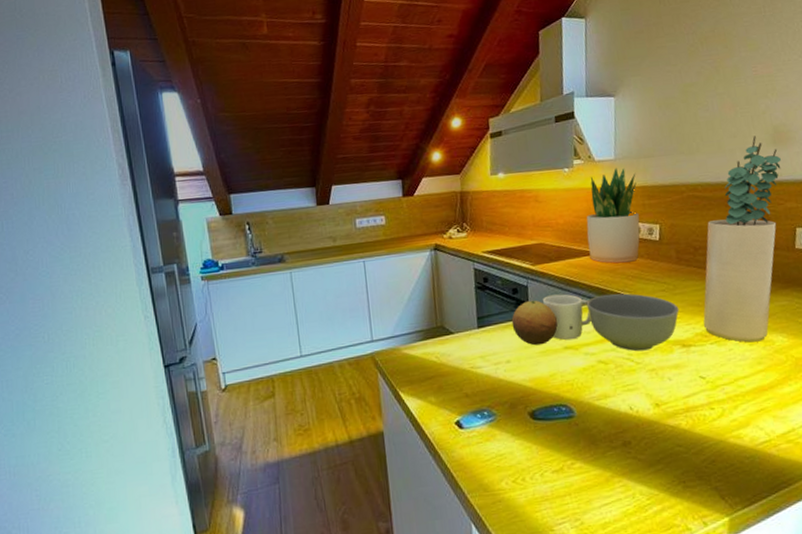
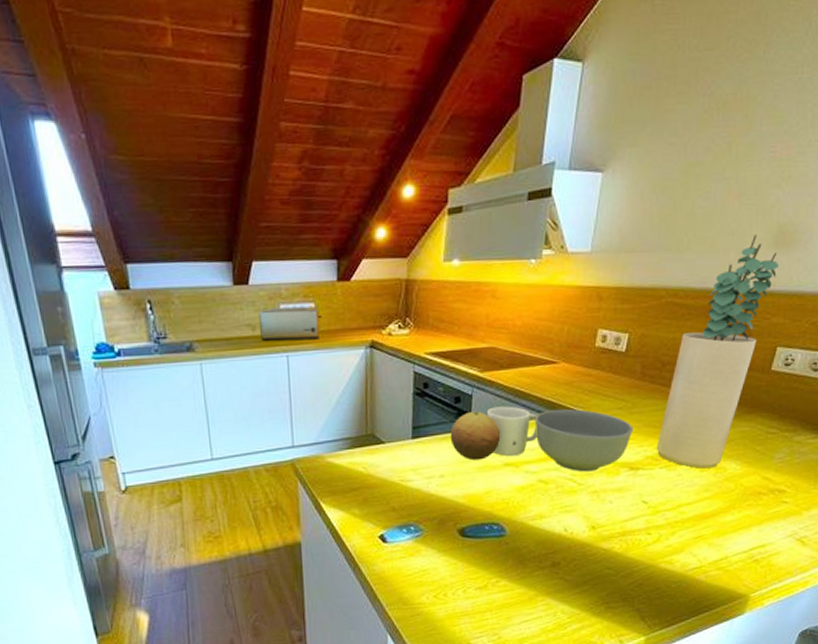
toaster: none [339,219,391,250] -> present [259,306,322,341]
planter: present [586,168,640,264] -> none [546,263,613,376]

